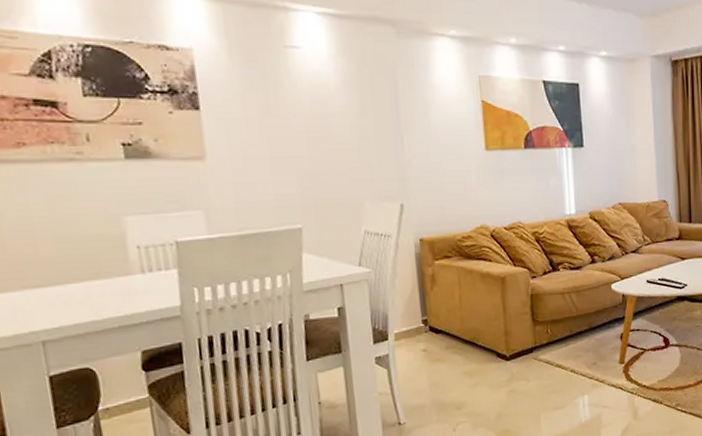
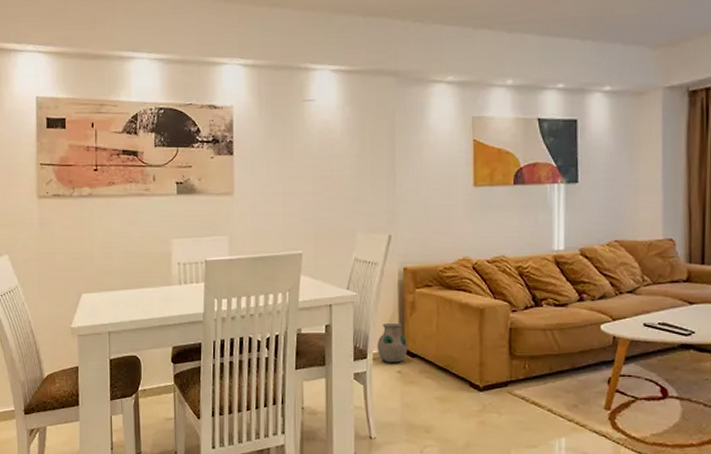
vase: none [398,299,431,342] -> present [377,322,407,363]

